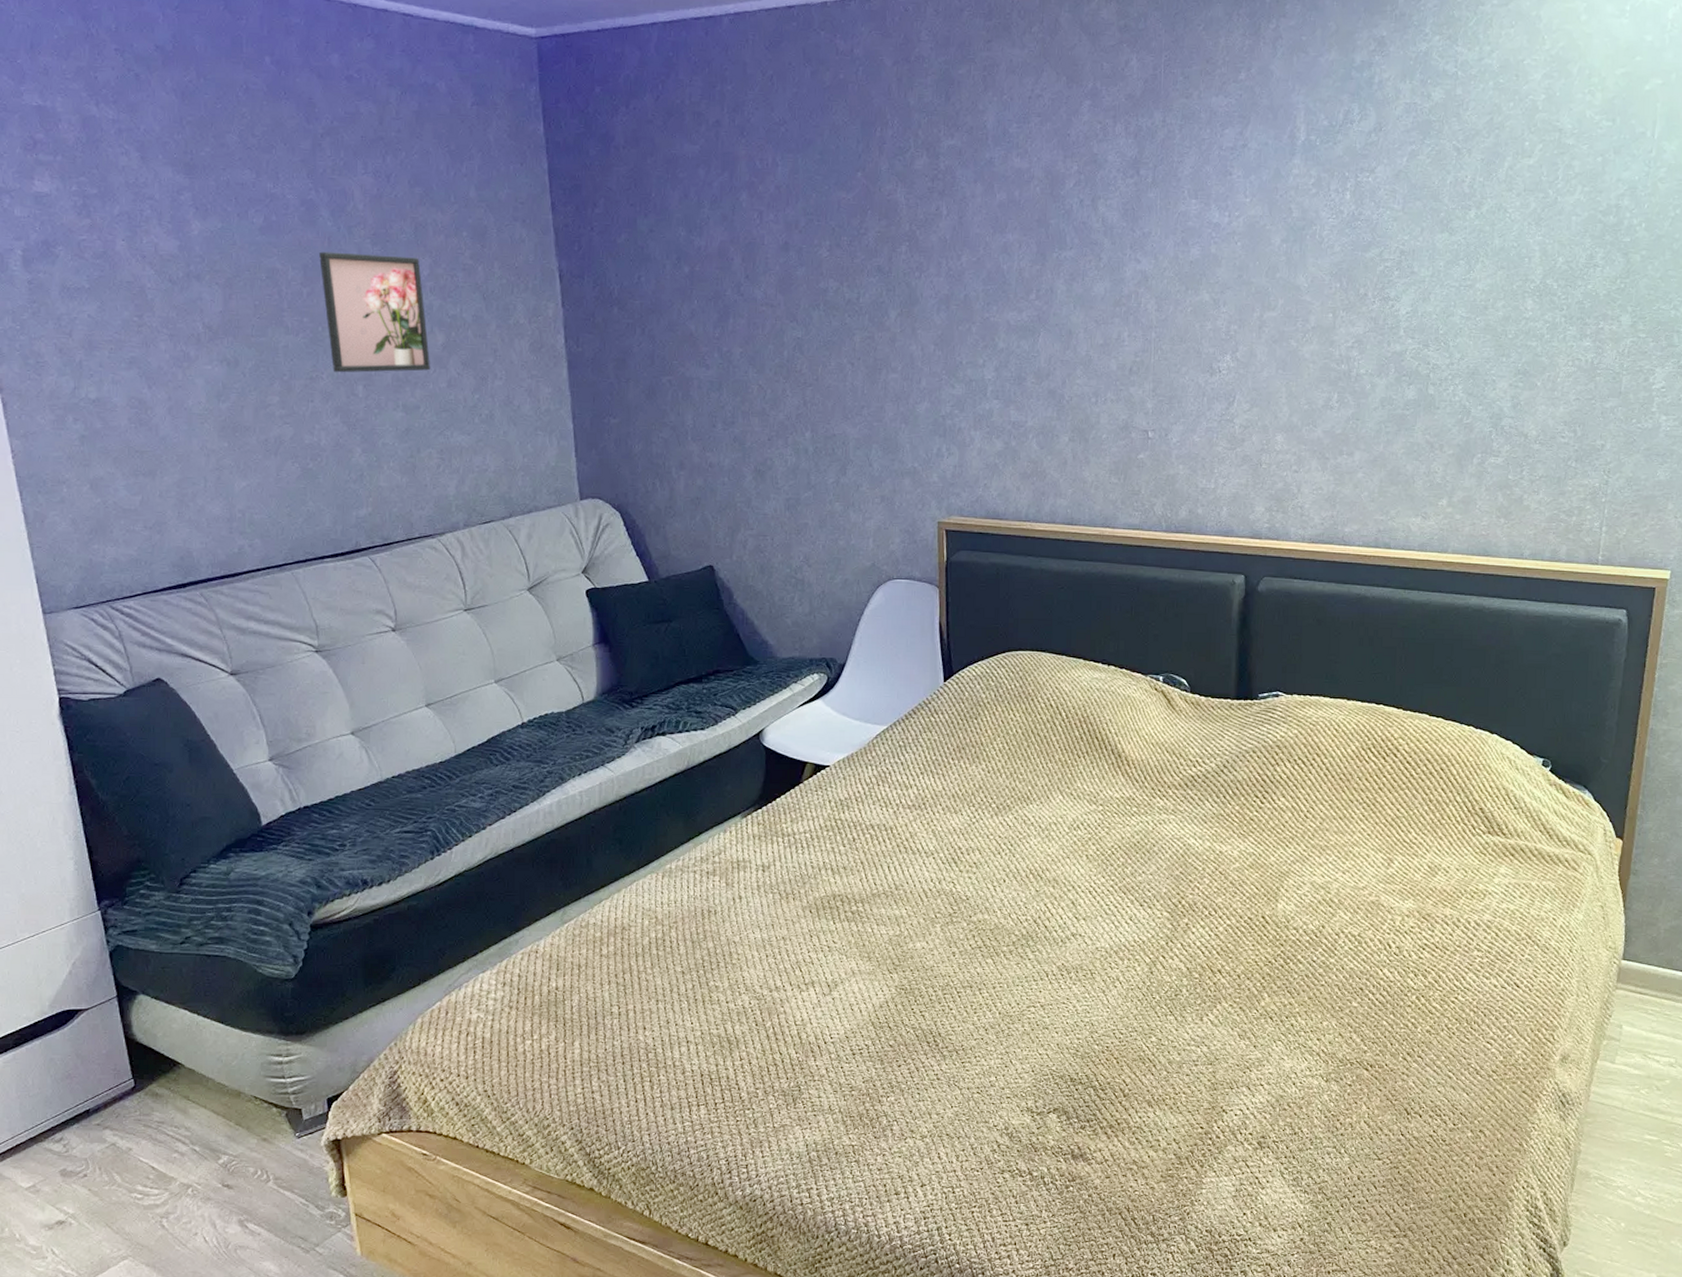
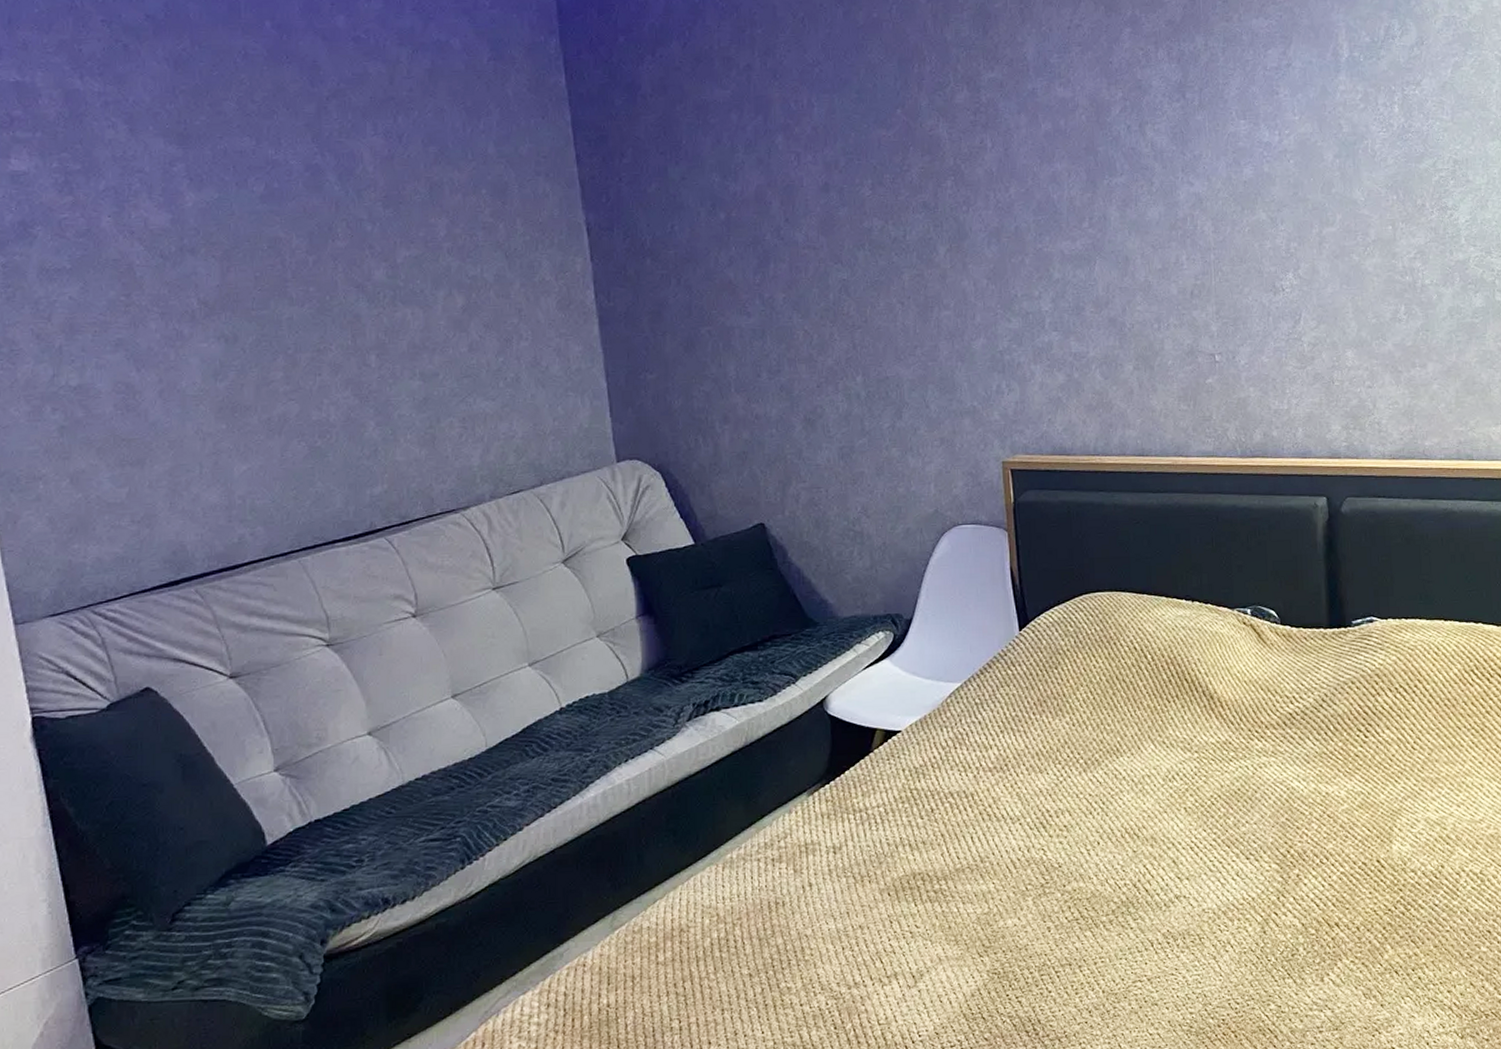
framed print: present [319,251,431,373] -> none [326,217,451,343]

